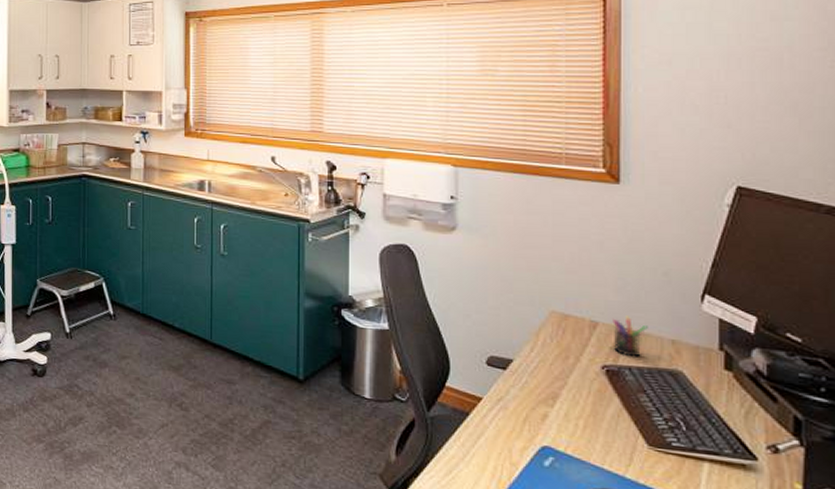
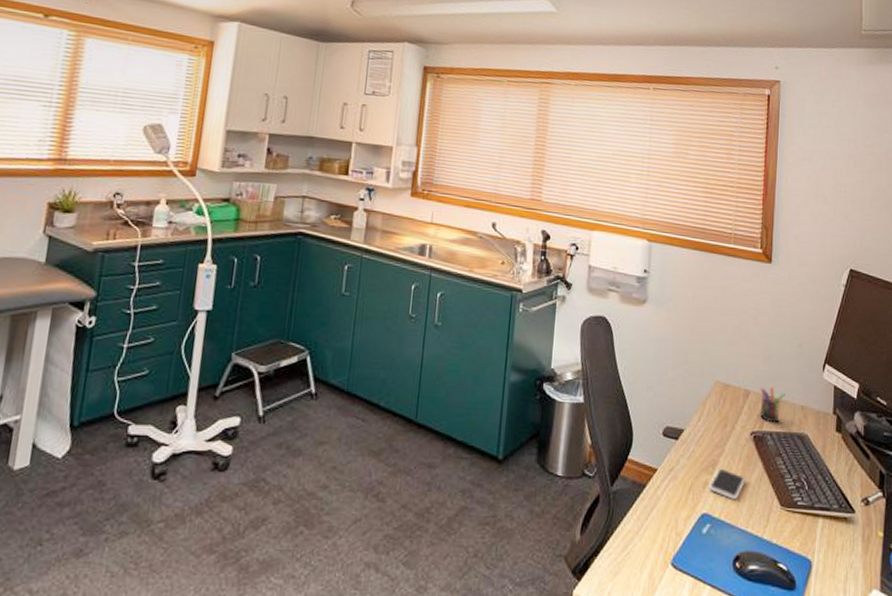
smartphone: none [548,401,597,435] -> present [708,468,745,500]

